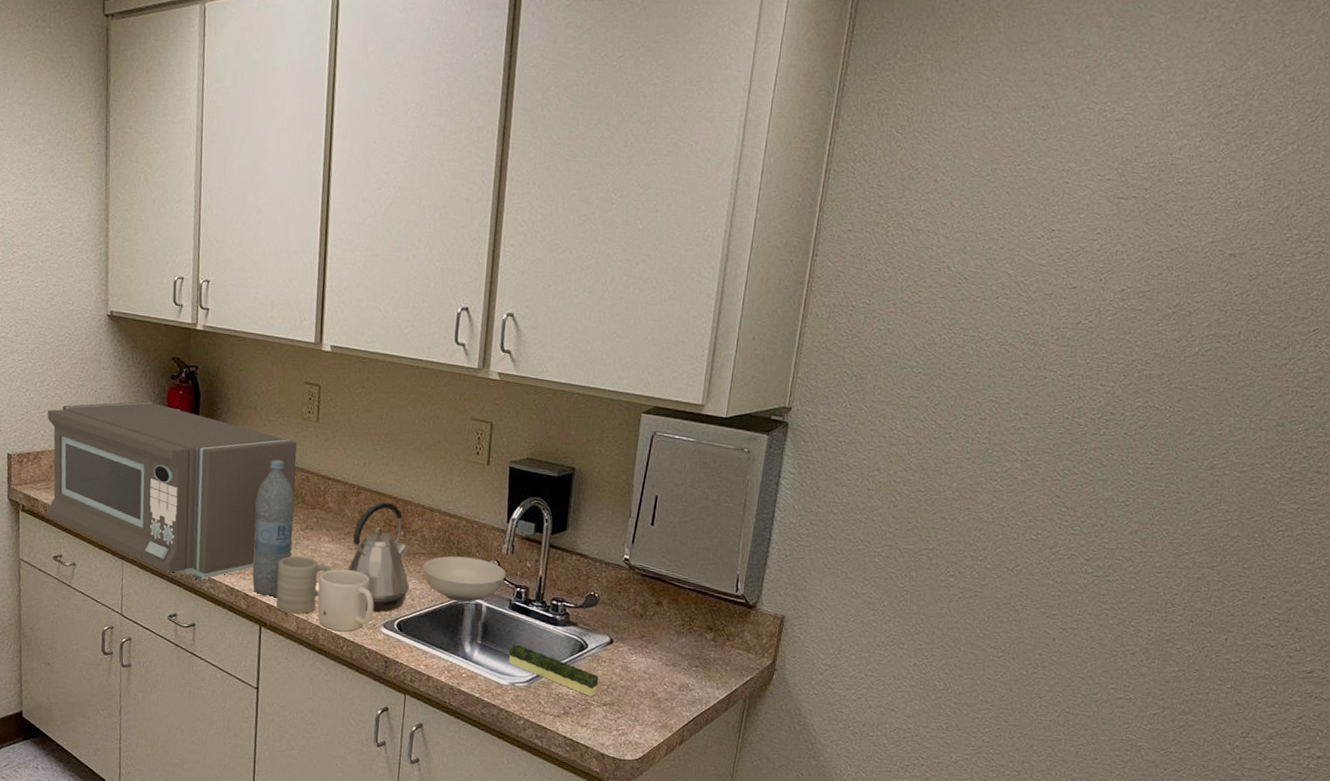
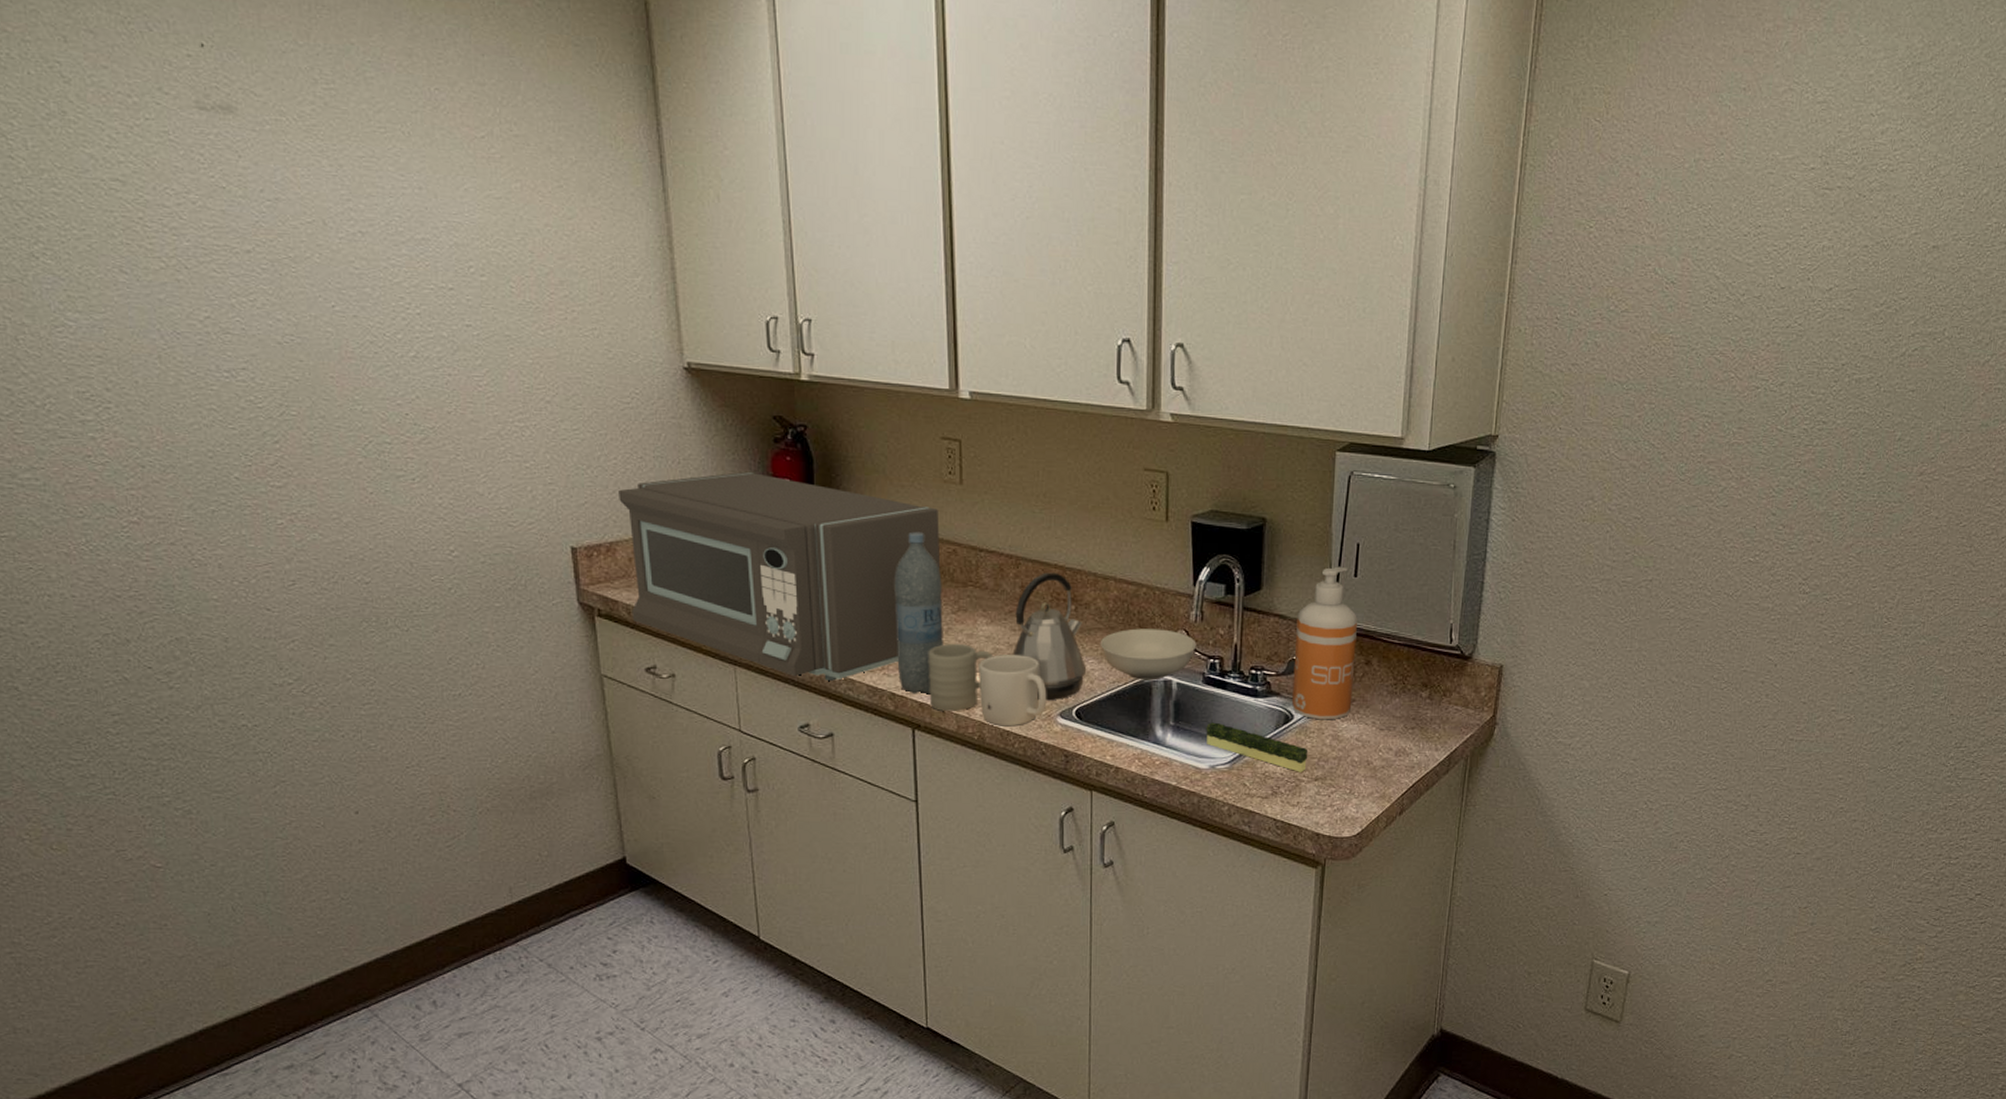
soap dispenser: none [587,515,652,652] -> present [1292,566,1357,720]

